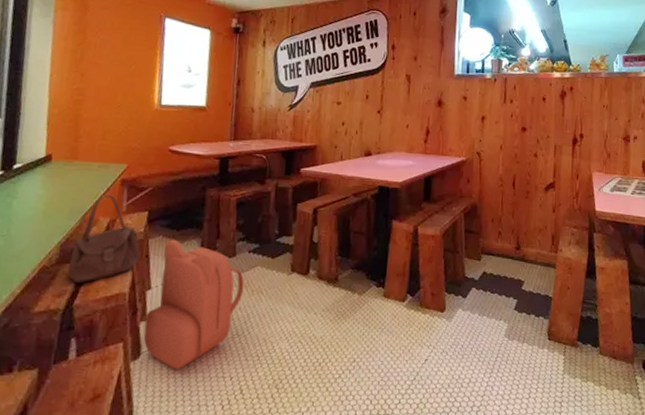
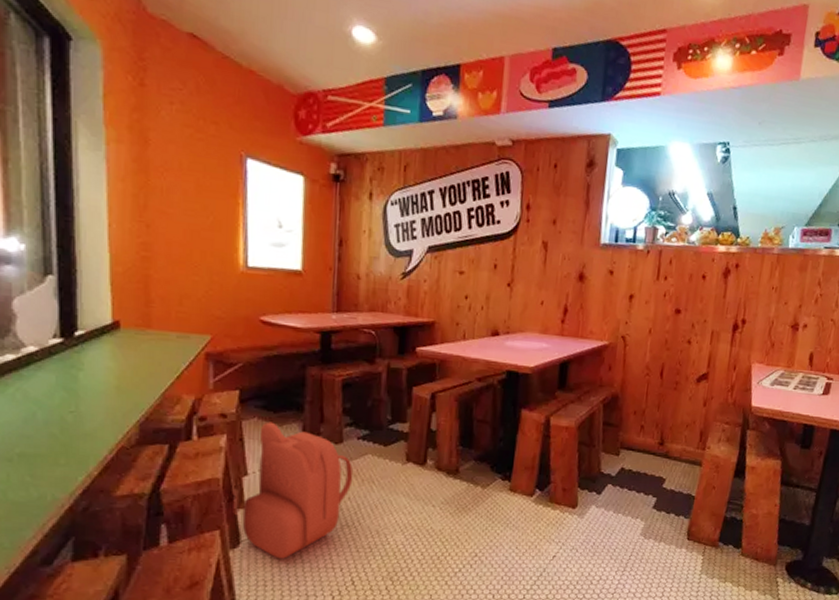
handbag: present [67,194,141,284] -> none [150,369,233,467]

